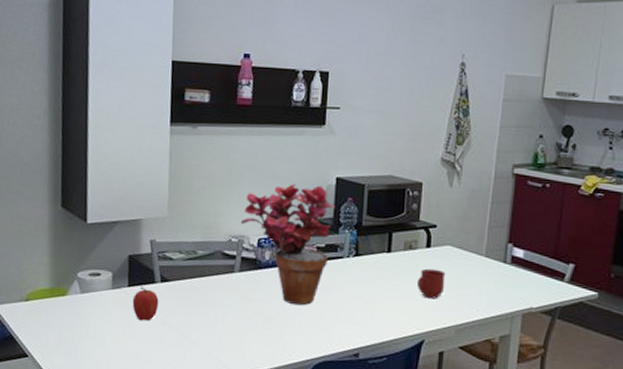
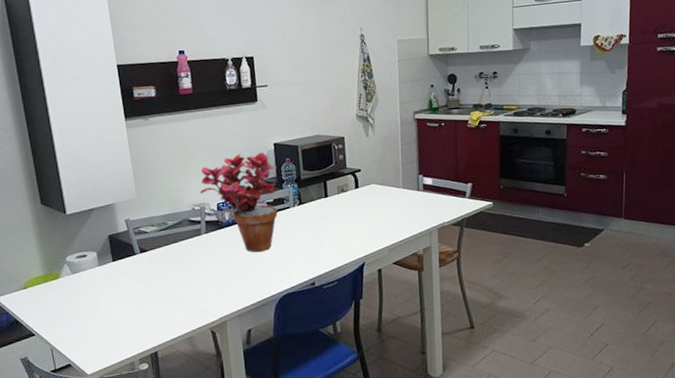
fruit: present [132,286,159,321] -> none [118,259,142,288]
mug: present [417,268,446,299] -> none [352,204,375,229]

